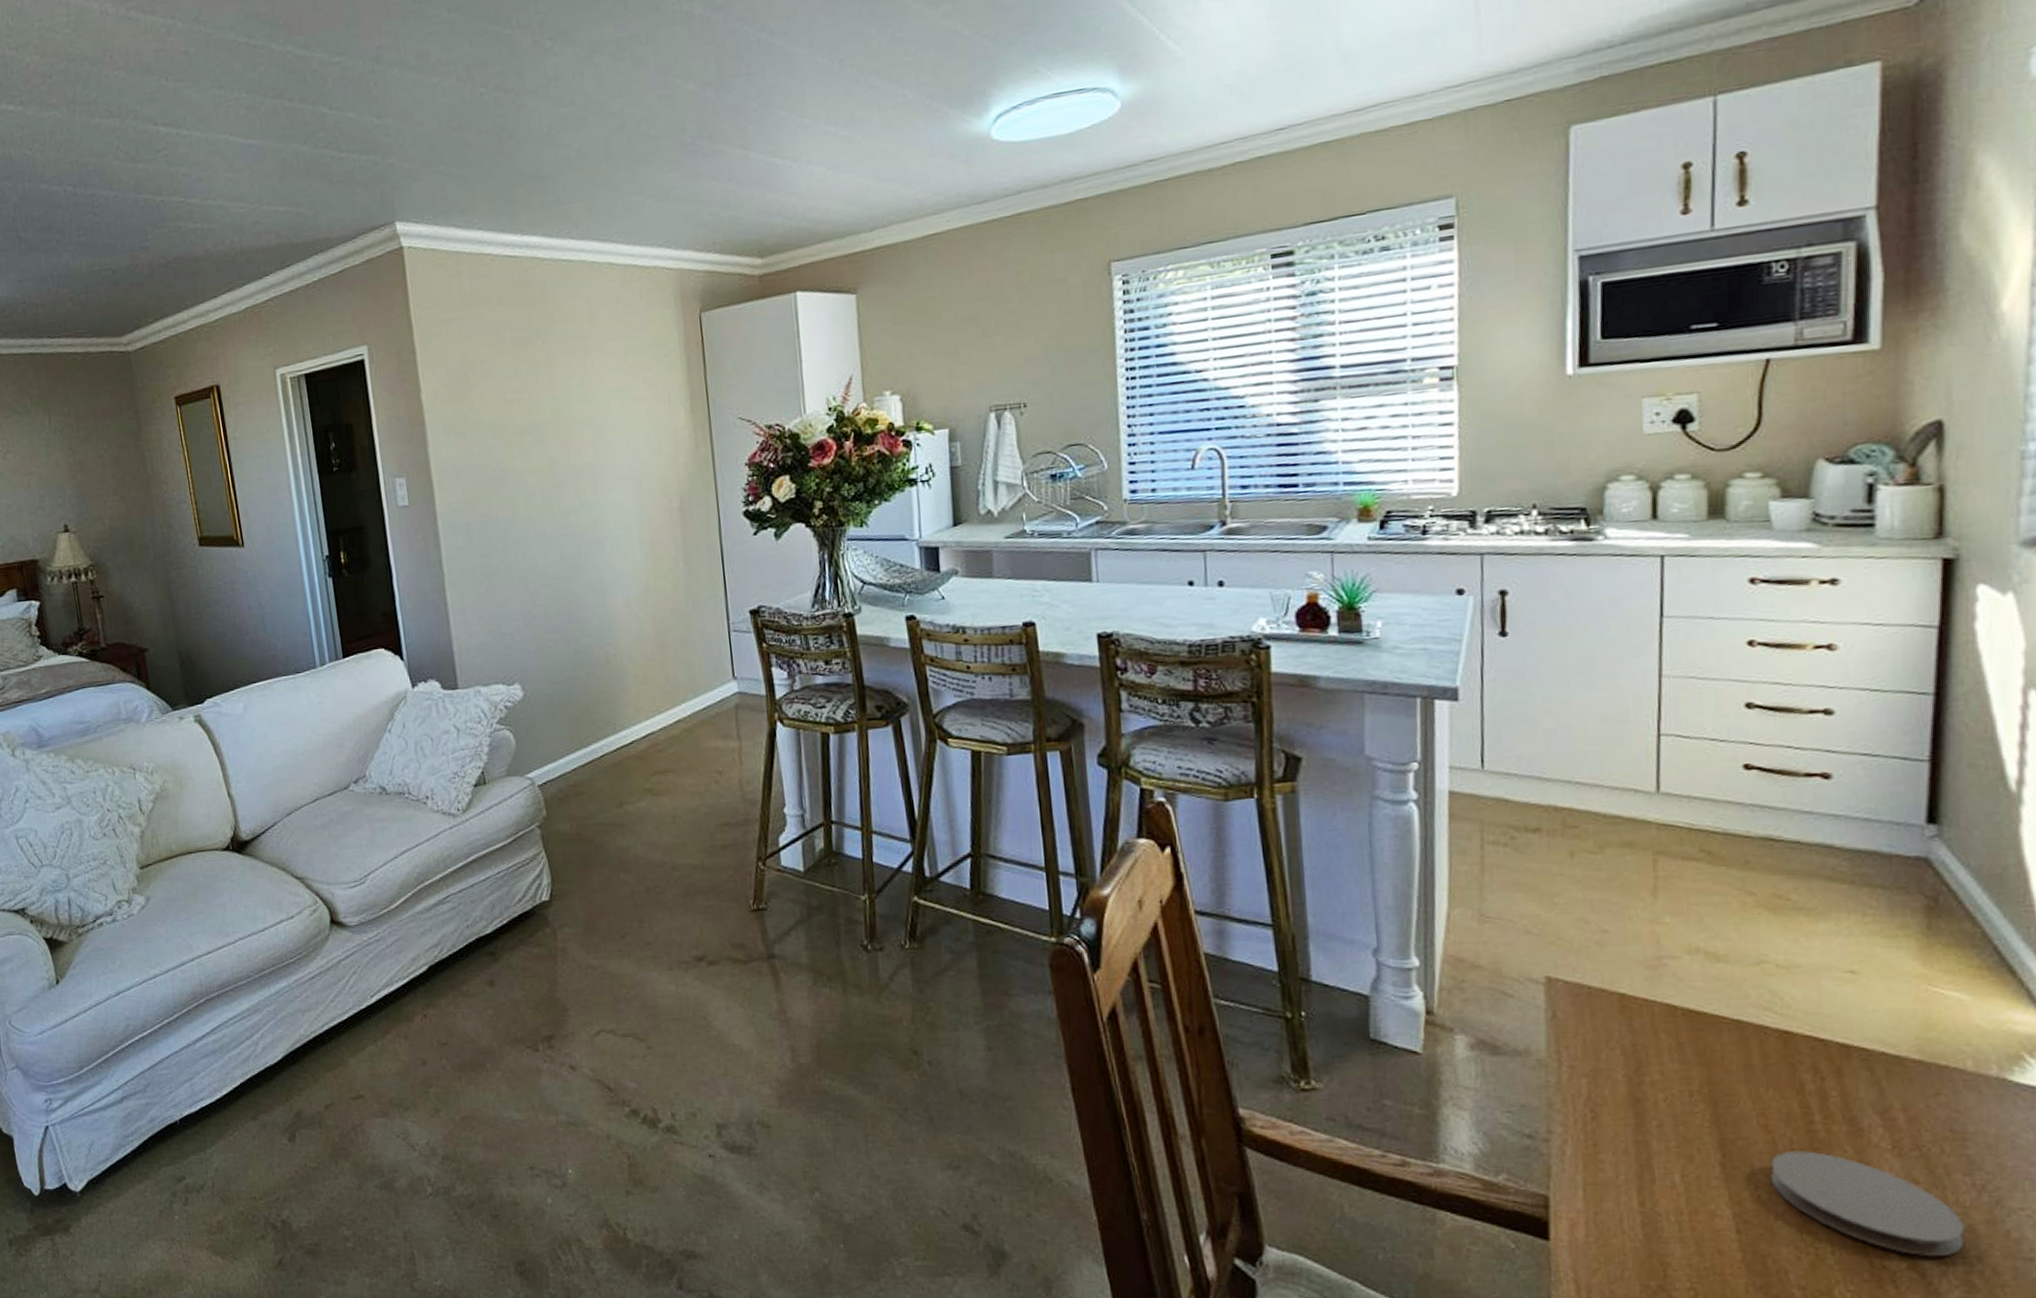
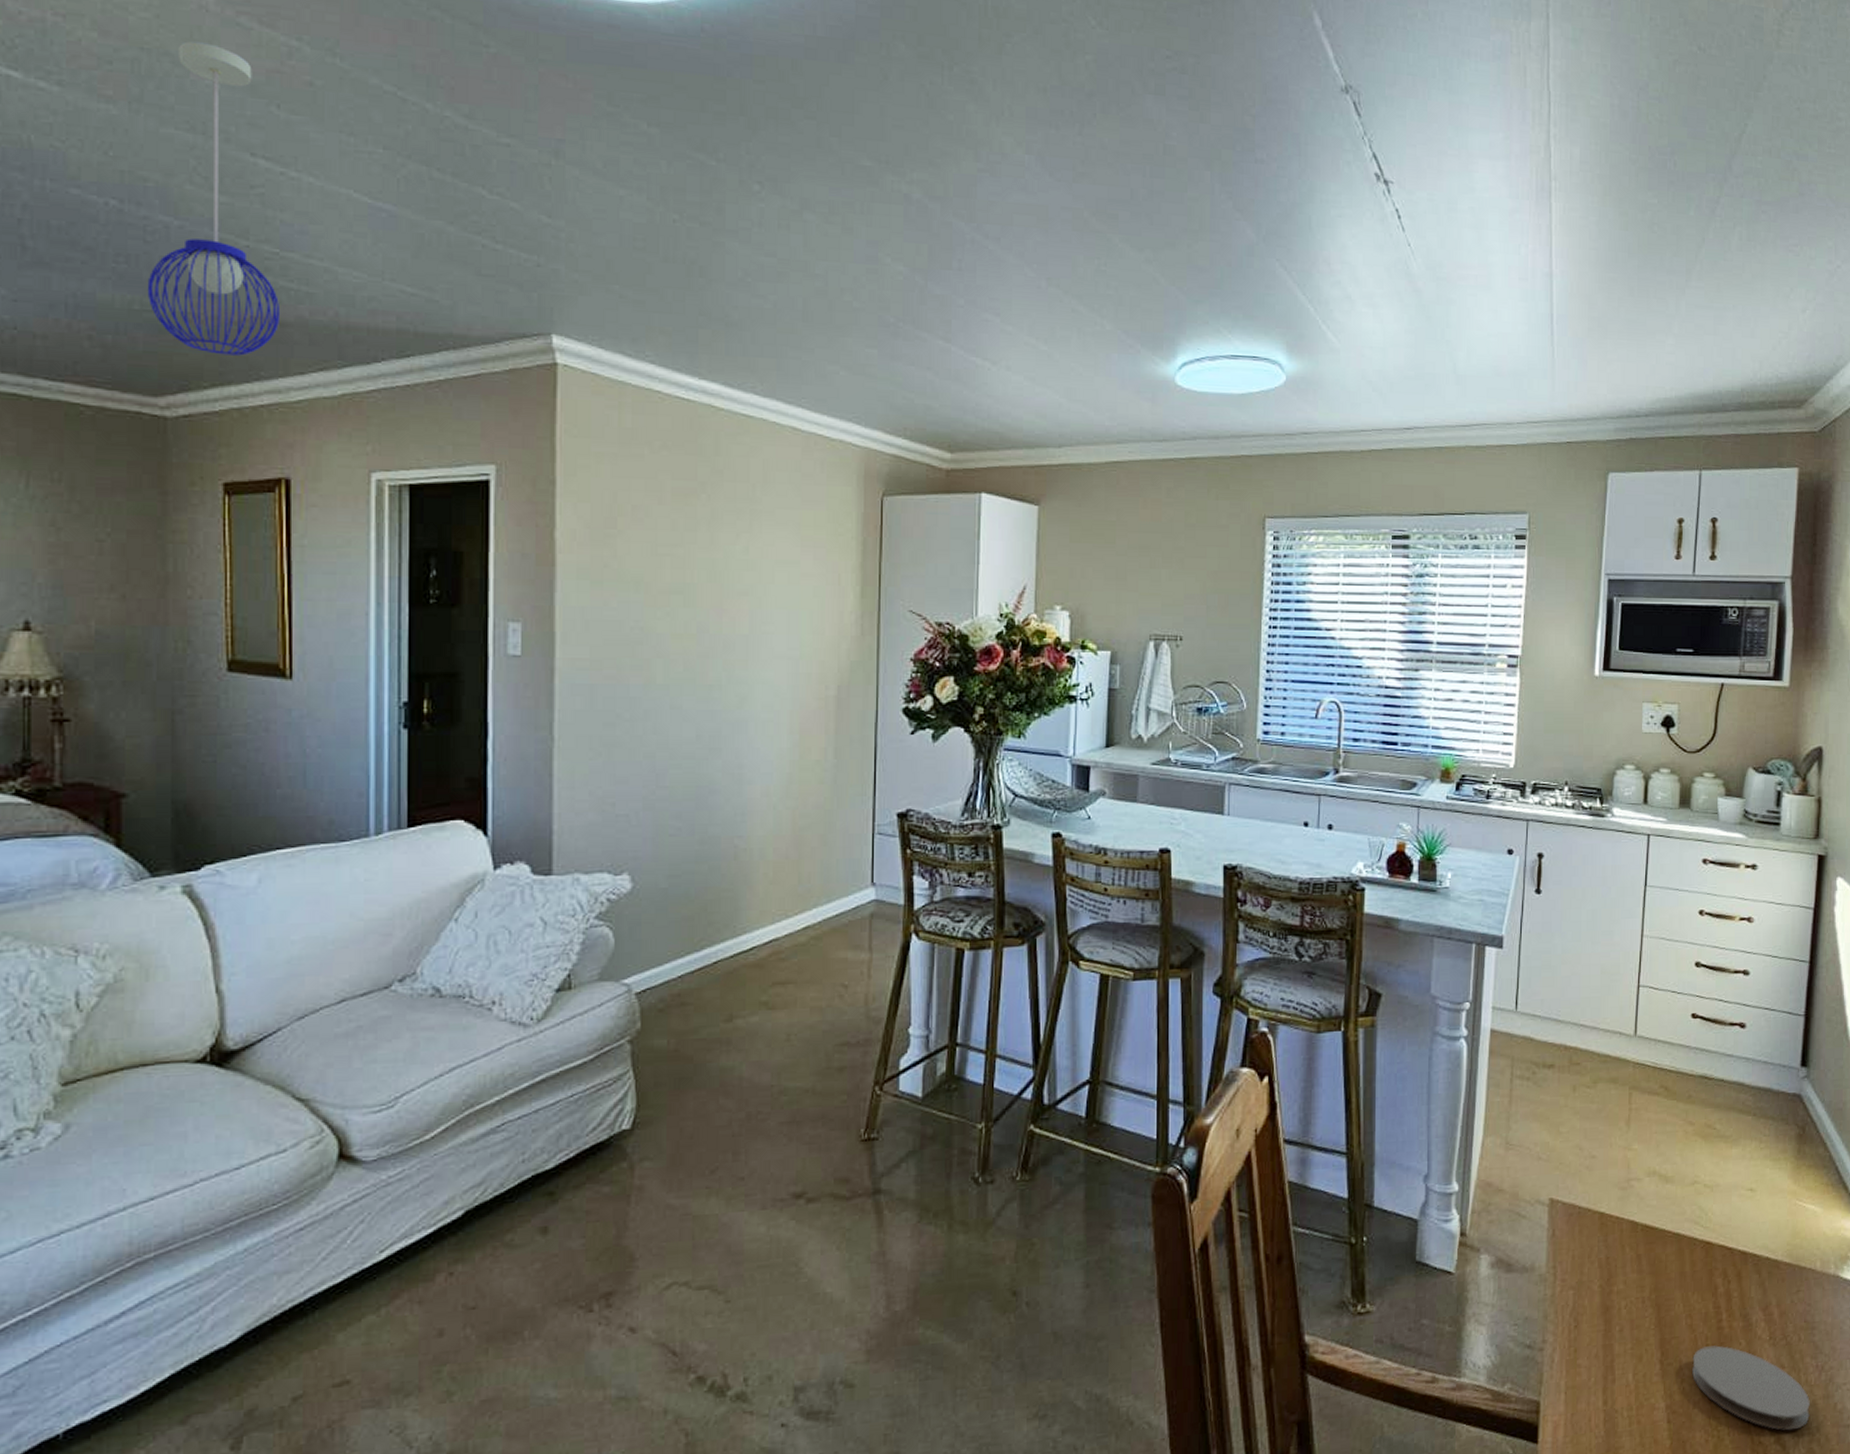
pendant light: none [92,40,193,294] -> present [147,41,279,356]

